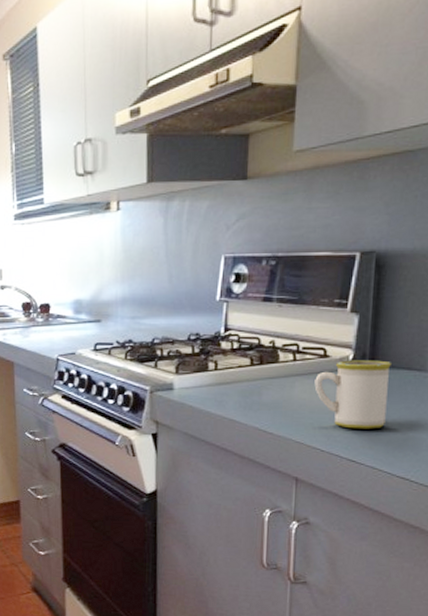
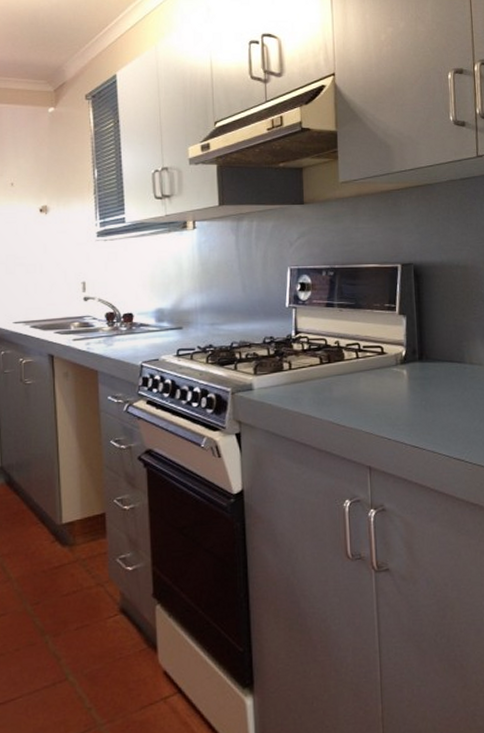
mug: present [314,360,393,429] -> none [376,355,438,417]

